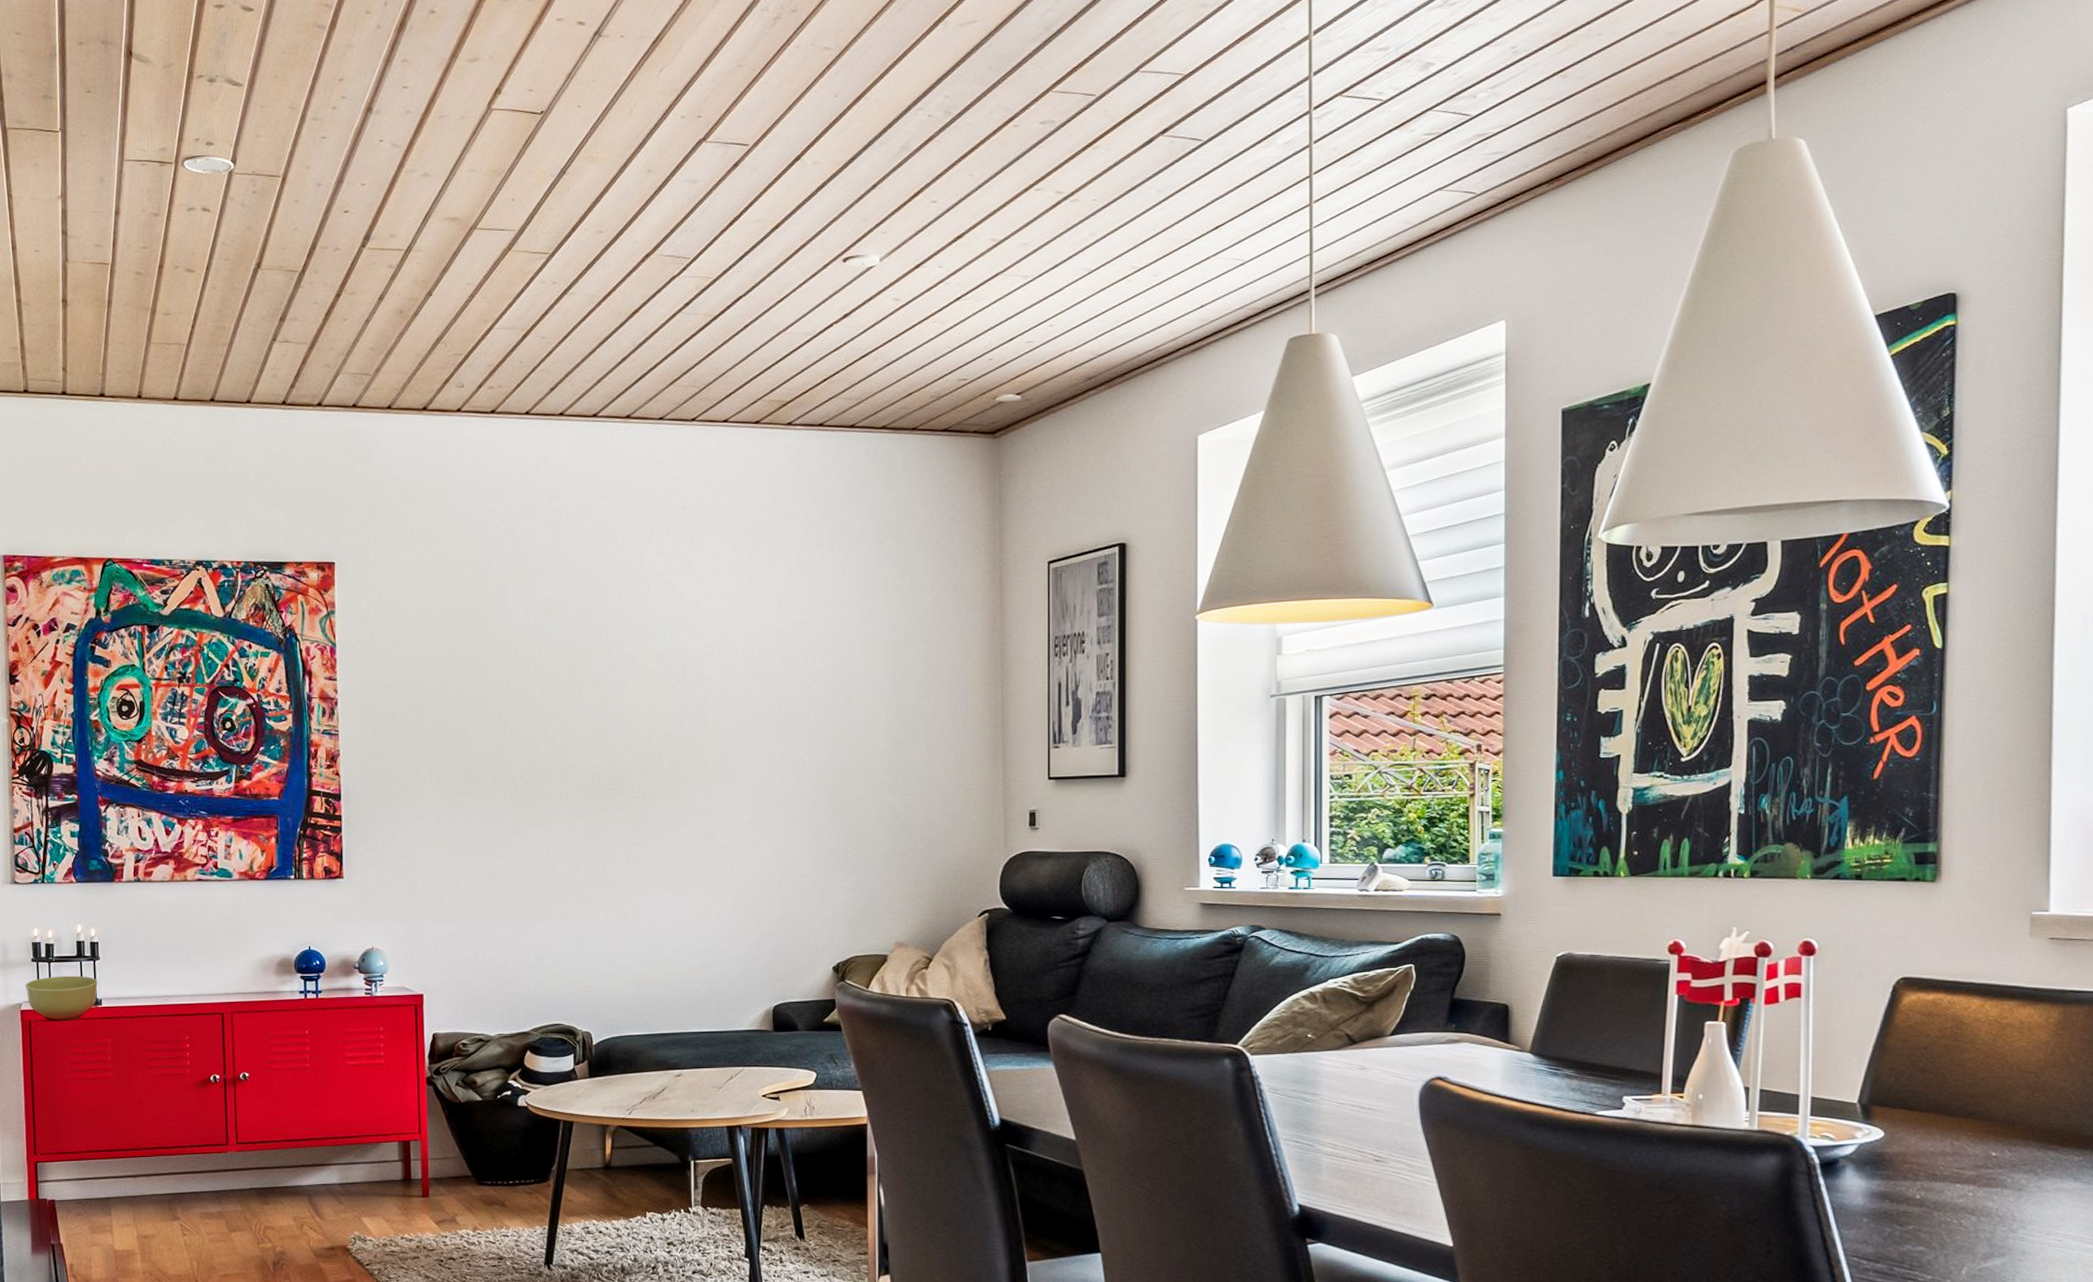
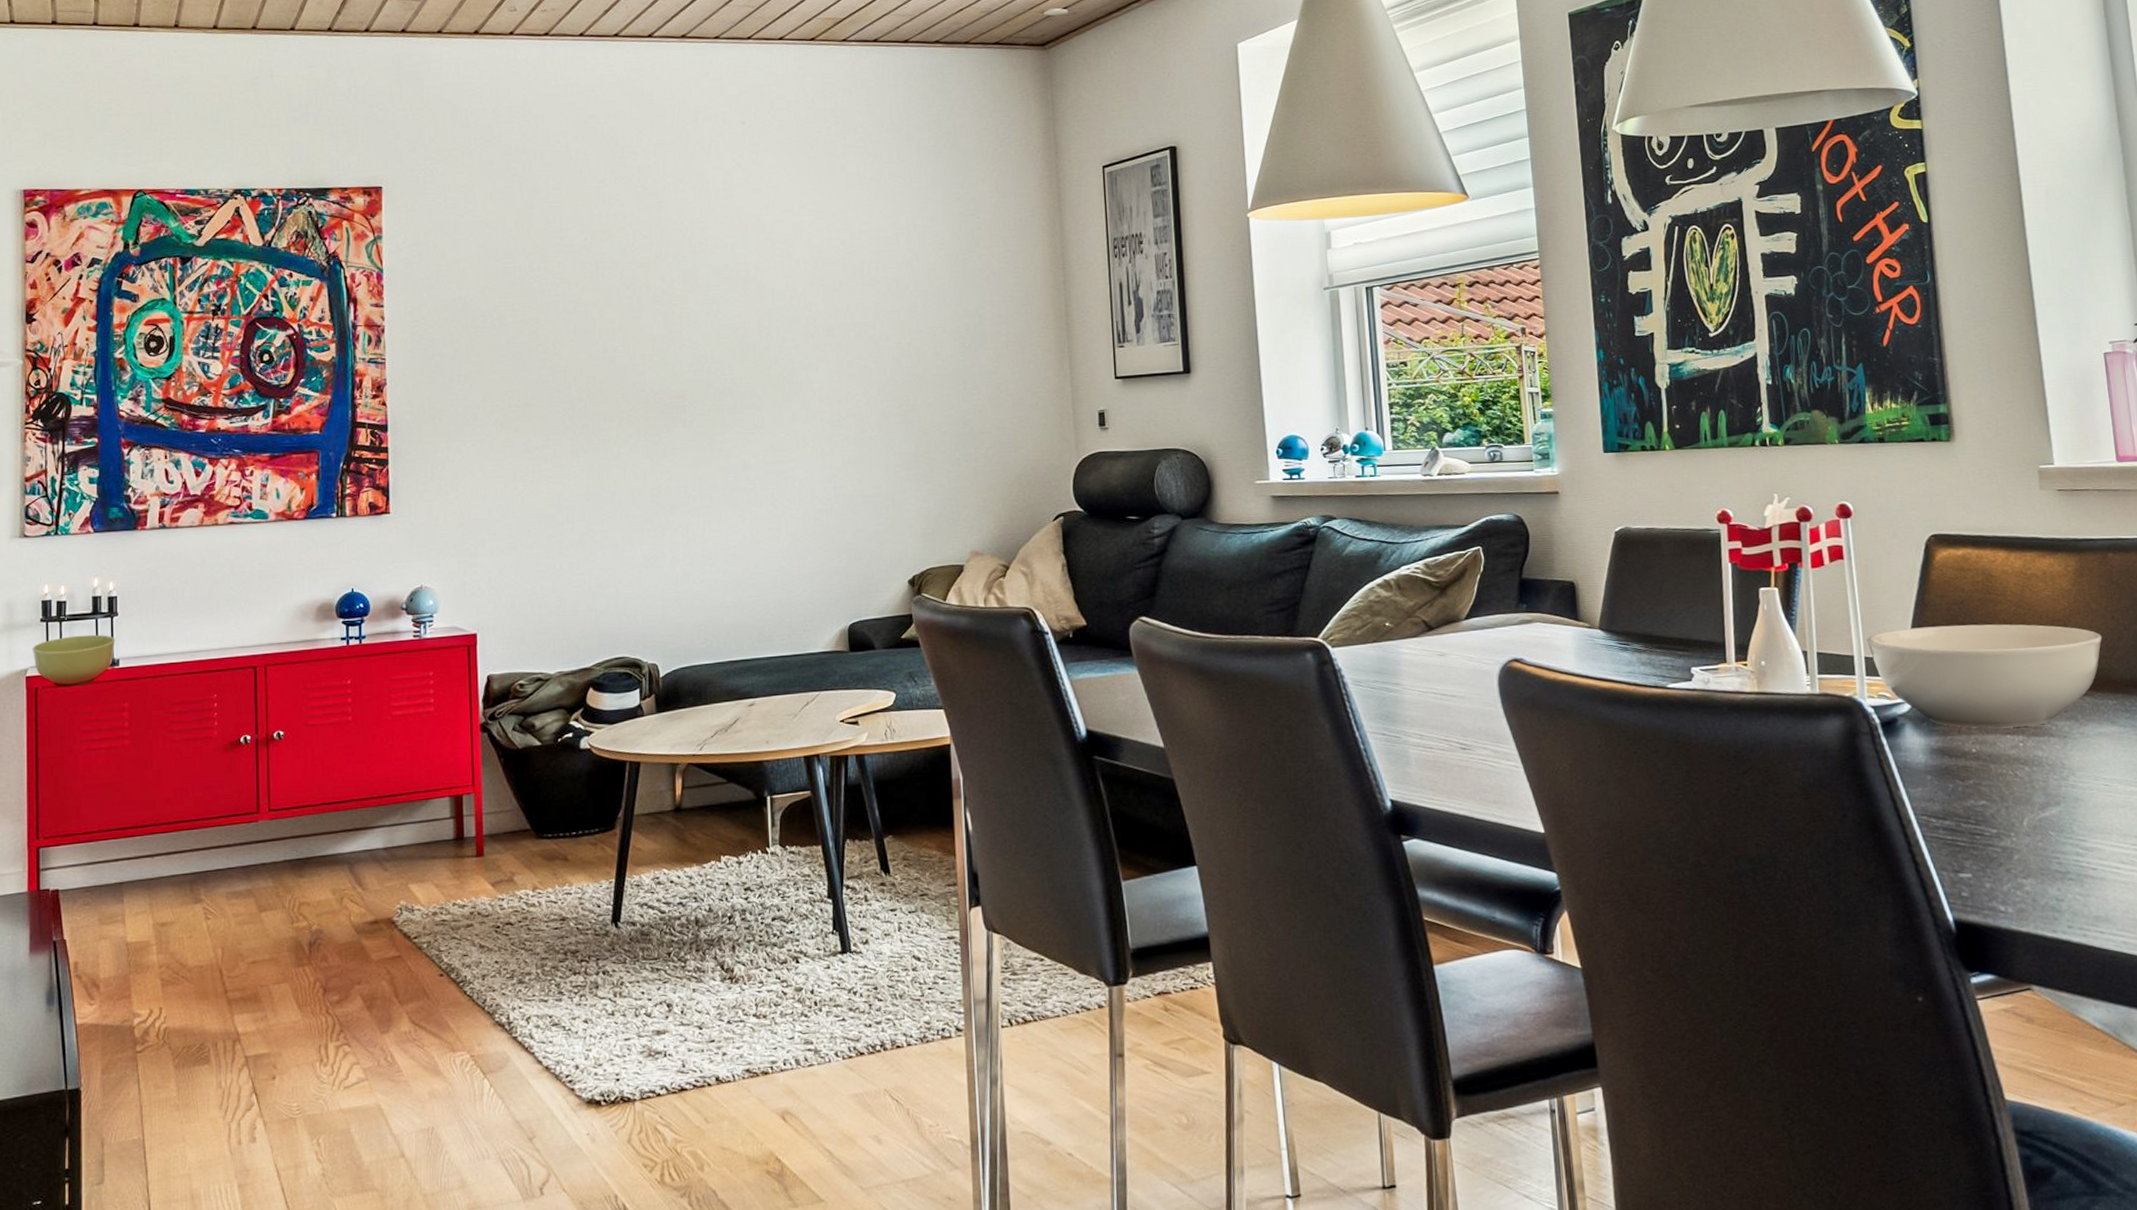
bowl: none [1815,1070,2078,1177] -> present [1866,624,2103,728]

